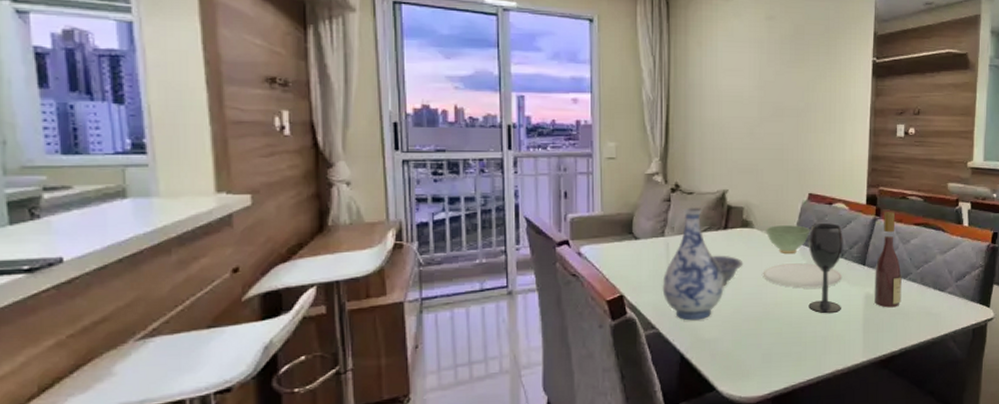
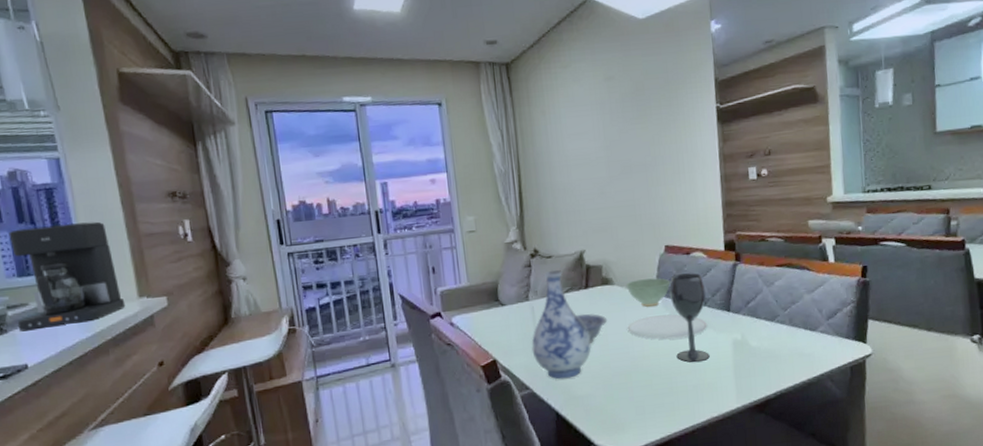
coffee maker: none [54,98,199,219] -> present [8,221,126,332]
wine bottle: present [875,212,902,308] -> none [740,255,772,352]

